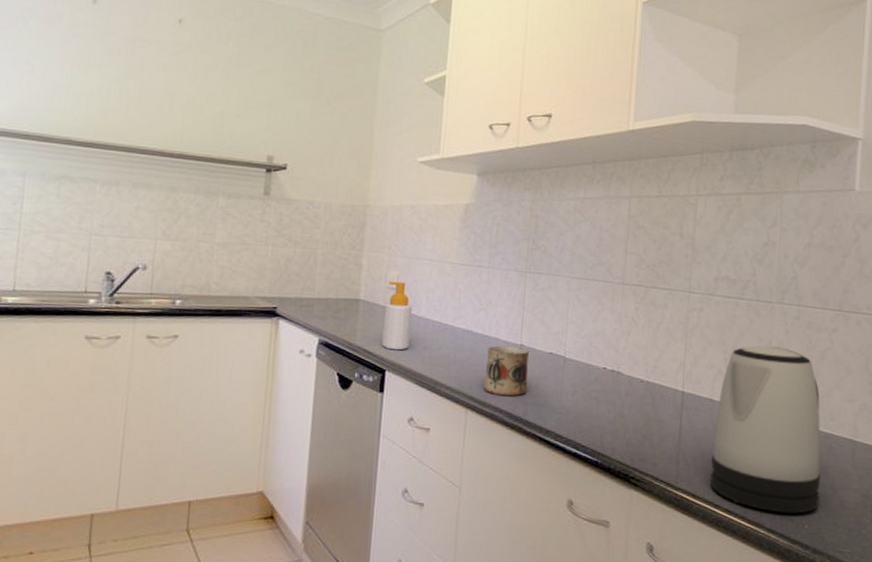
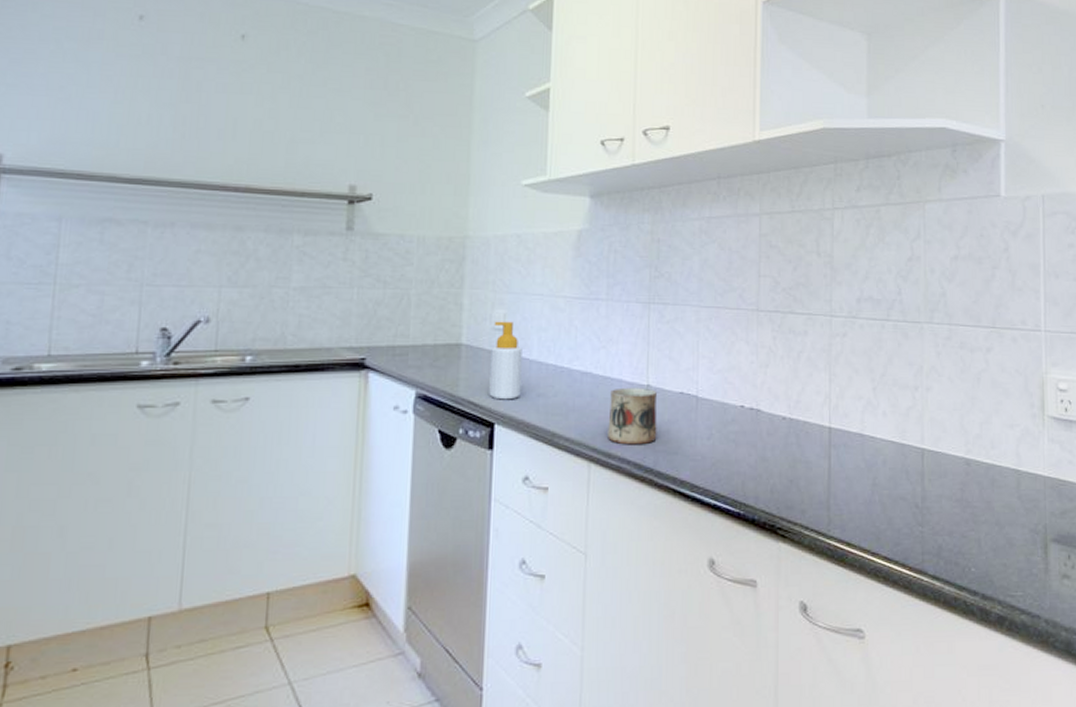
kettle: present [709,346,821,514] -> none [865,371,985,557]

